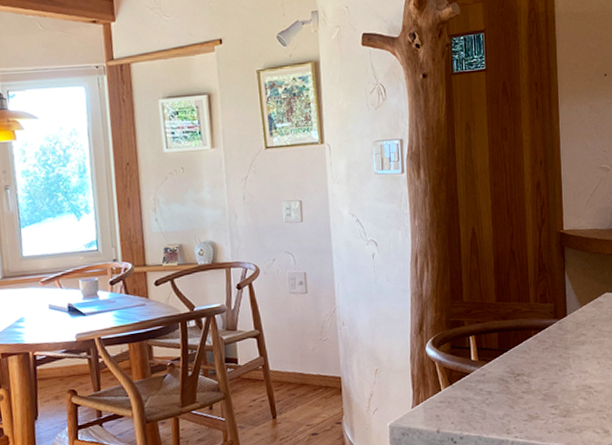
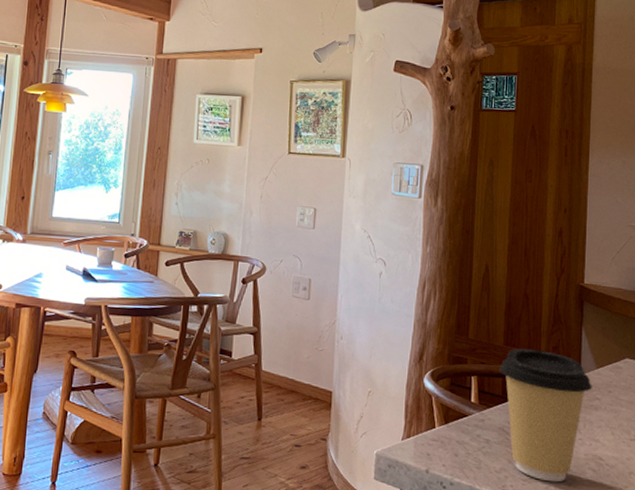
coffee cup: none [494,300,578,417] -> present [500,348,592,483]

